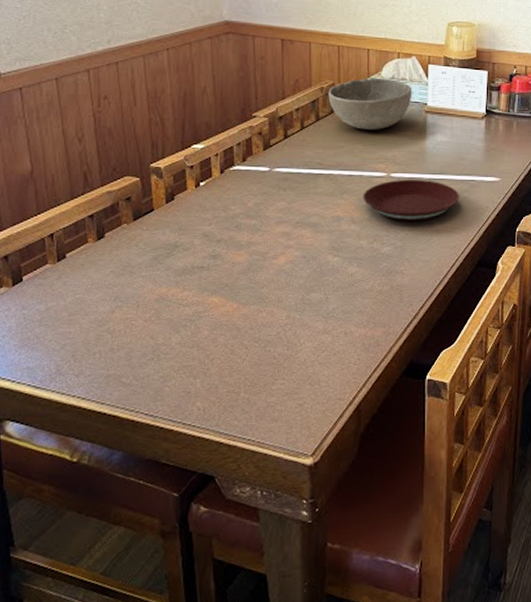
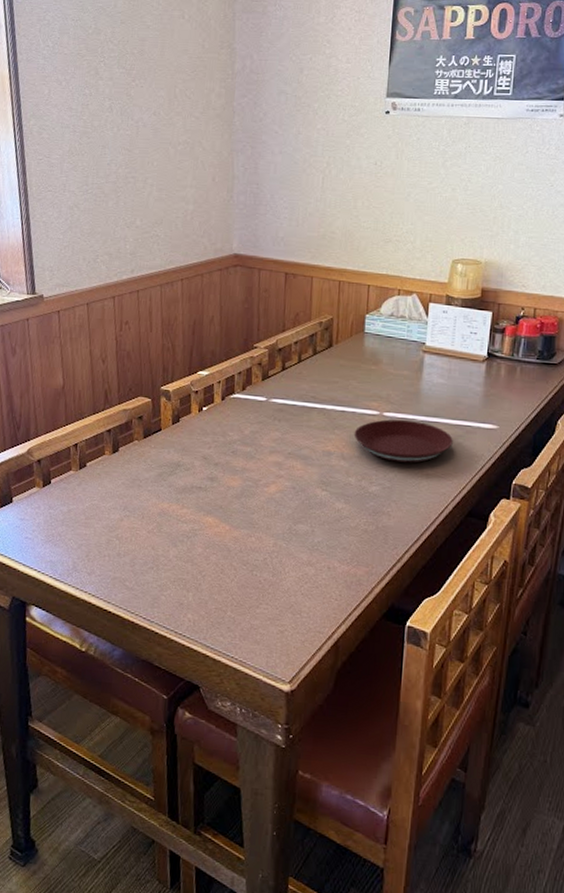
bowl: present [328,77,412,130] -> none [326,314,411,368]

